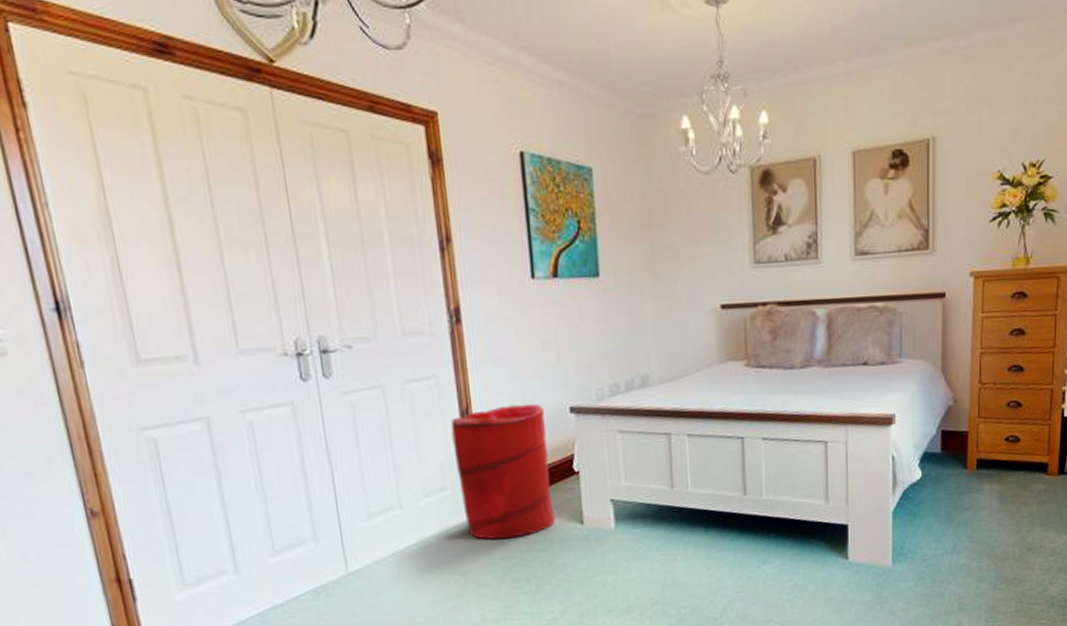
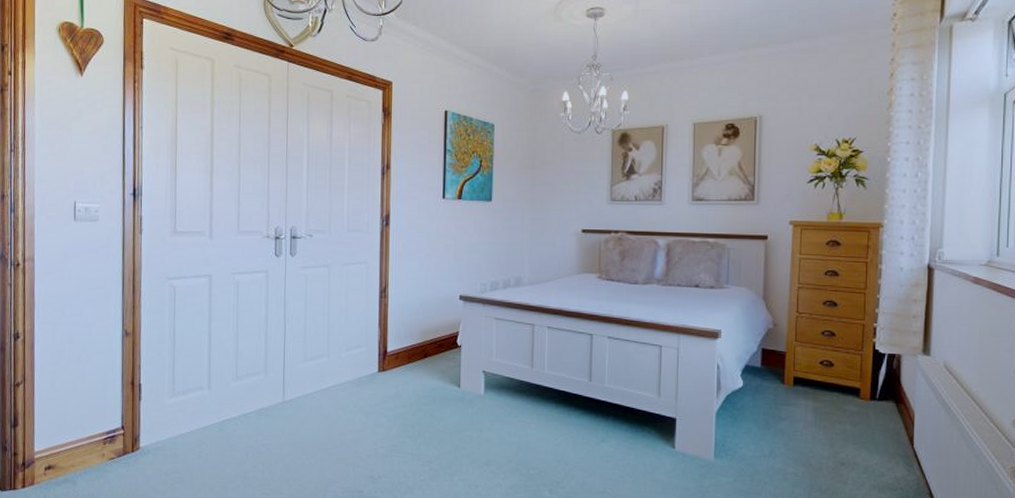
laundry hamper: present [451,403,557,540] -> none [371,289,440,392]

